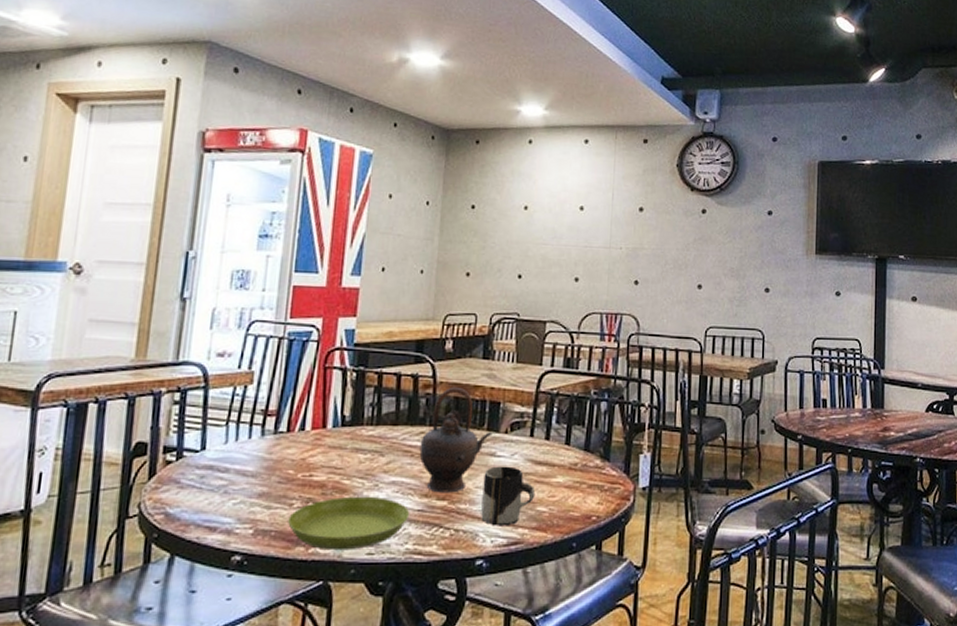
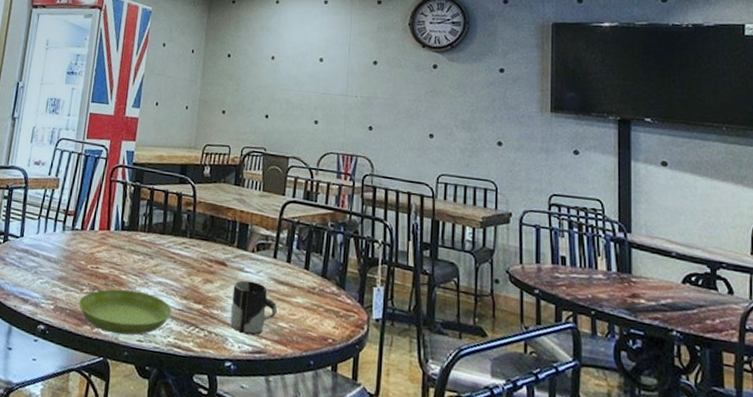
teapot: present [419,388,493,493] -> none [181,207,241,299]

